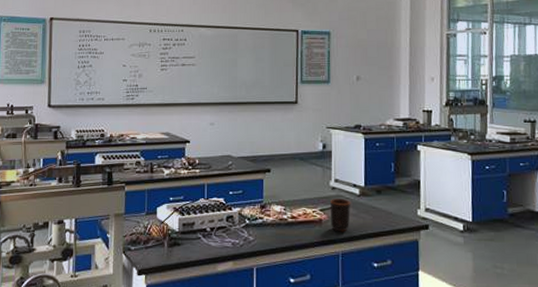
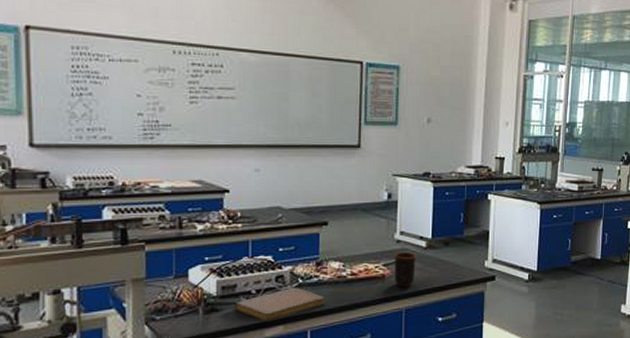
notebook: none [192,227,268,257] -> present [234,287,325,322]

